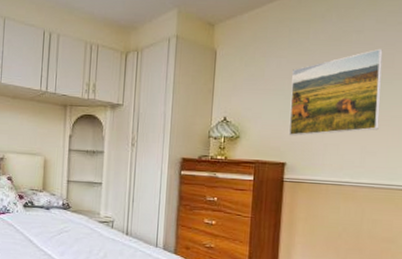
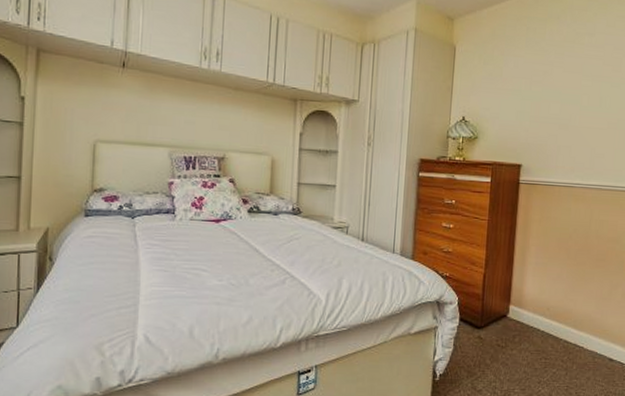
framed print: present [288,48,383,136] -> none [524,52,612,138]

